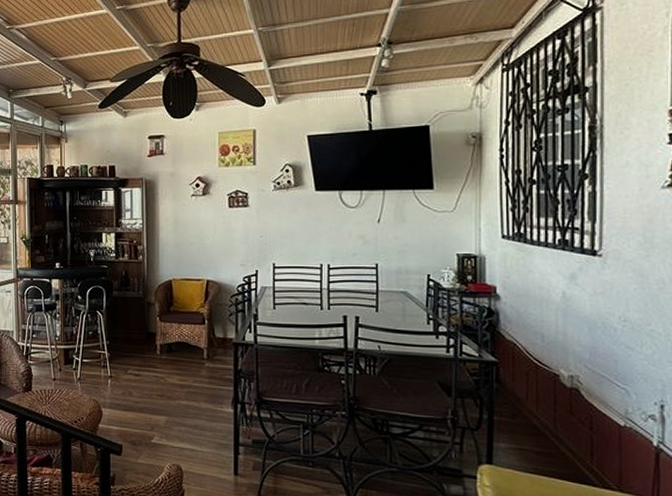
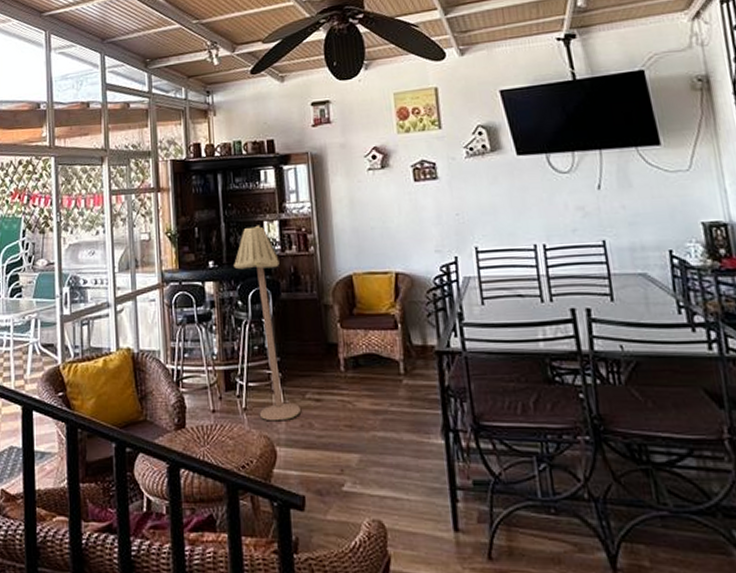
floor lamp: none [76,236,123,389] -> present [234,225,300,421]

